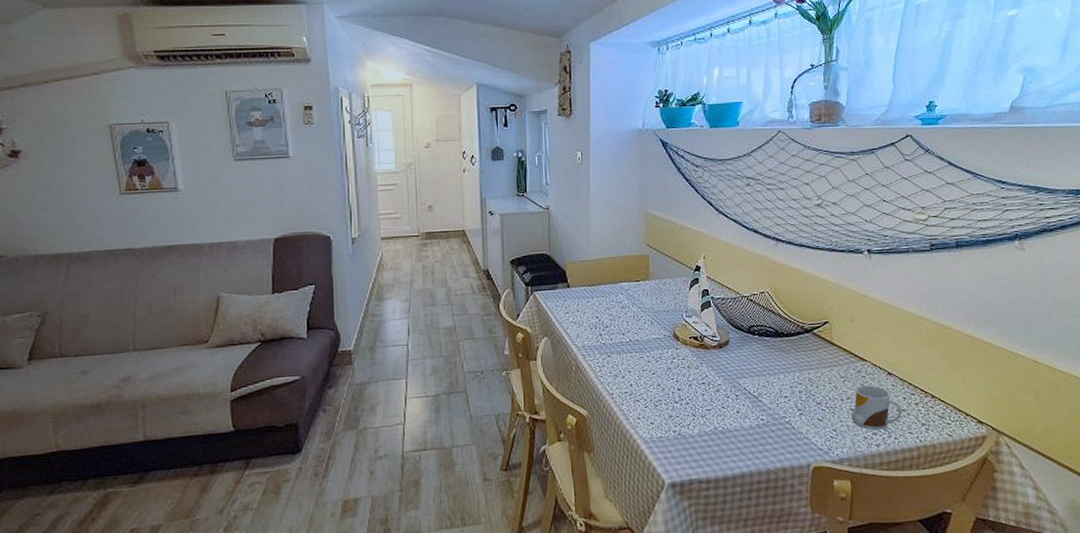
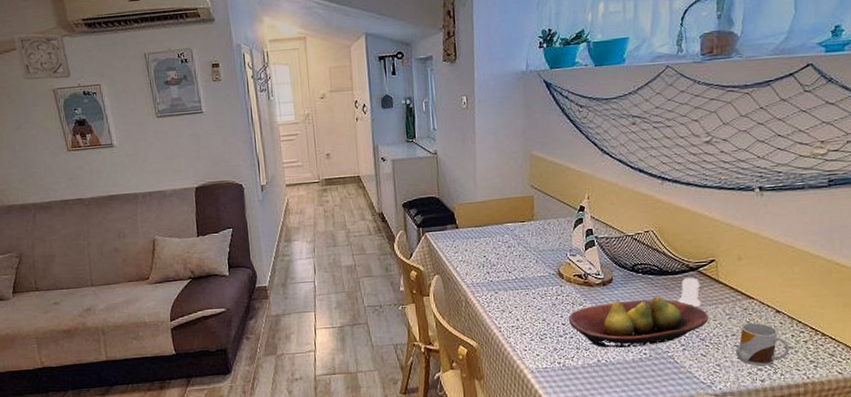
wall ornament: none [66,61,133,114] -> present [13,33,71,80]
fruit bowl: none [684,359,824,414] -> present [568,297,709,348]
salt shaker: none [793,340,817,370] -> present [678,278,701,307]

